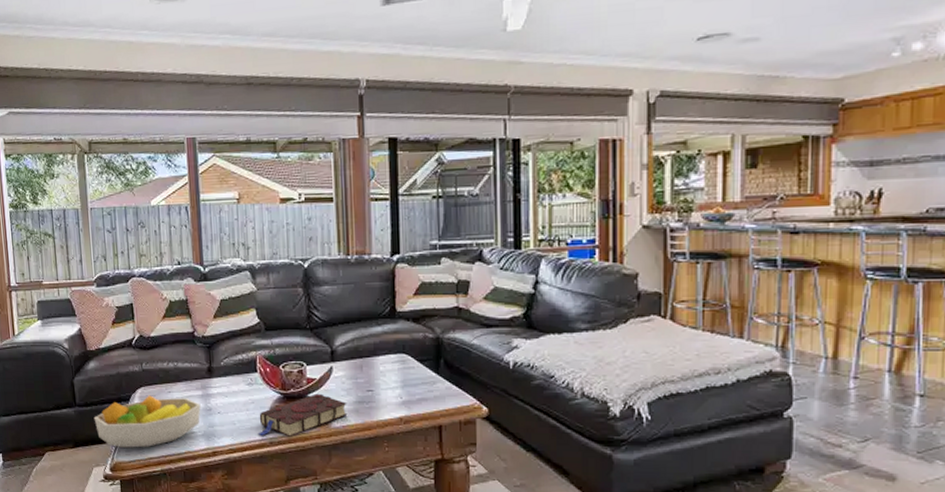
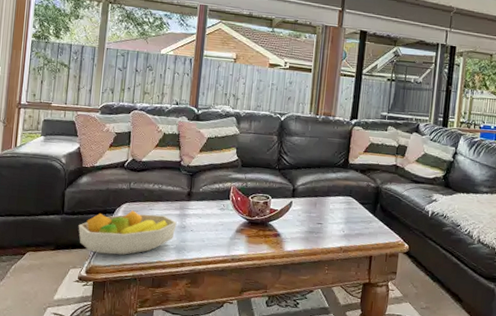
book: present [257,393,348,438] -> none [222,222,300,256]

